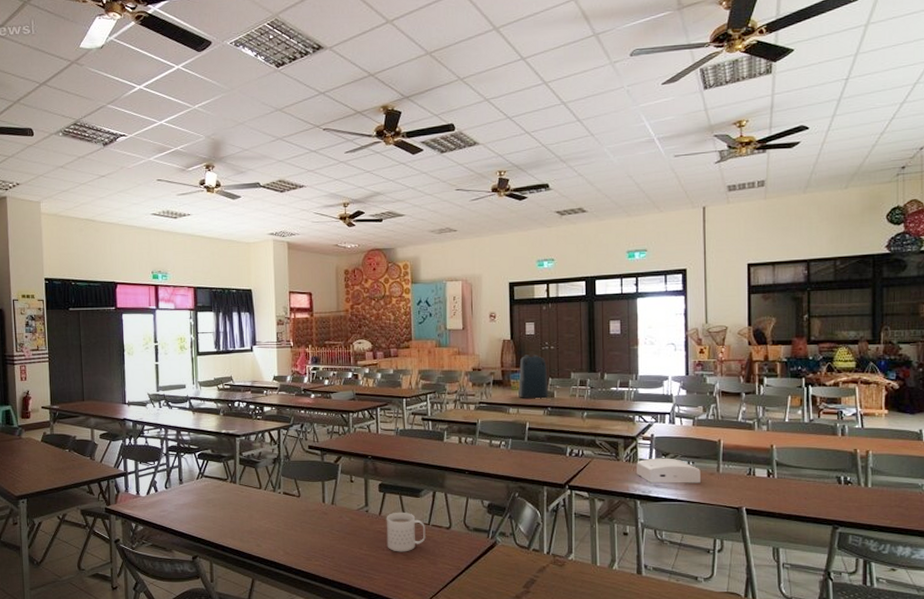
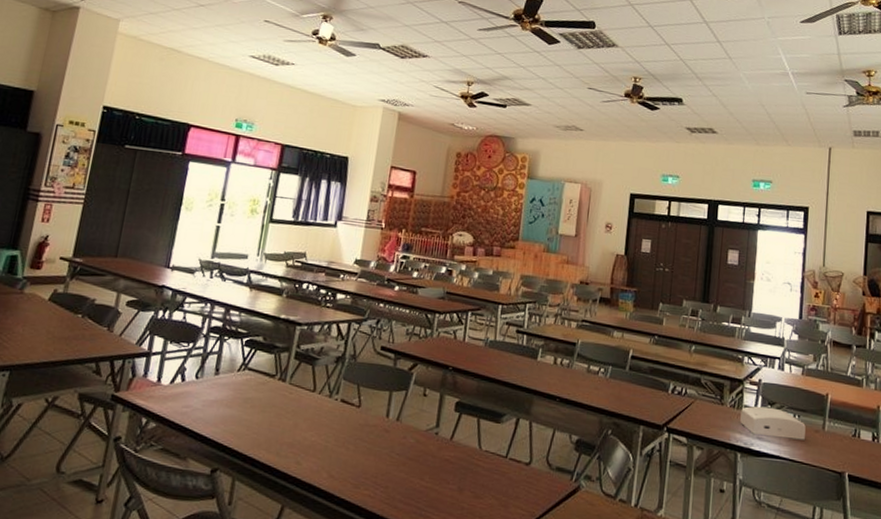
mug: present [386,512,426,552] -> none [453,438,502,489]
backpack: present [518,354,549,399] -> none [625,273,659,326]

